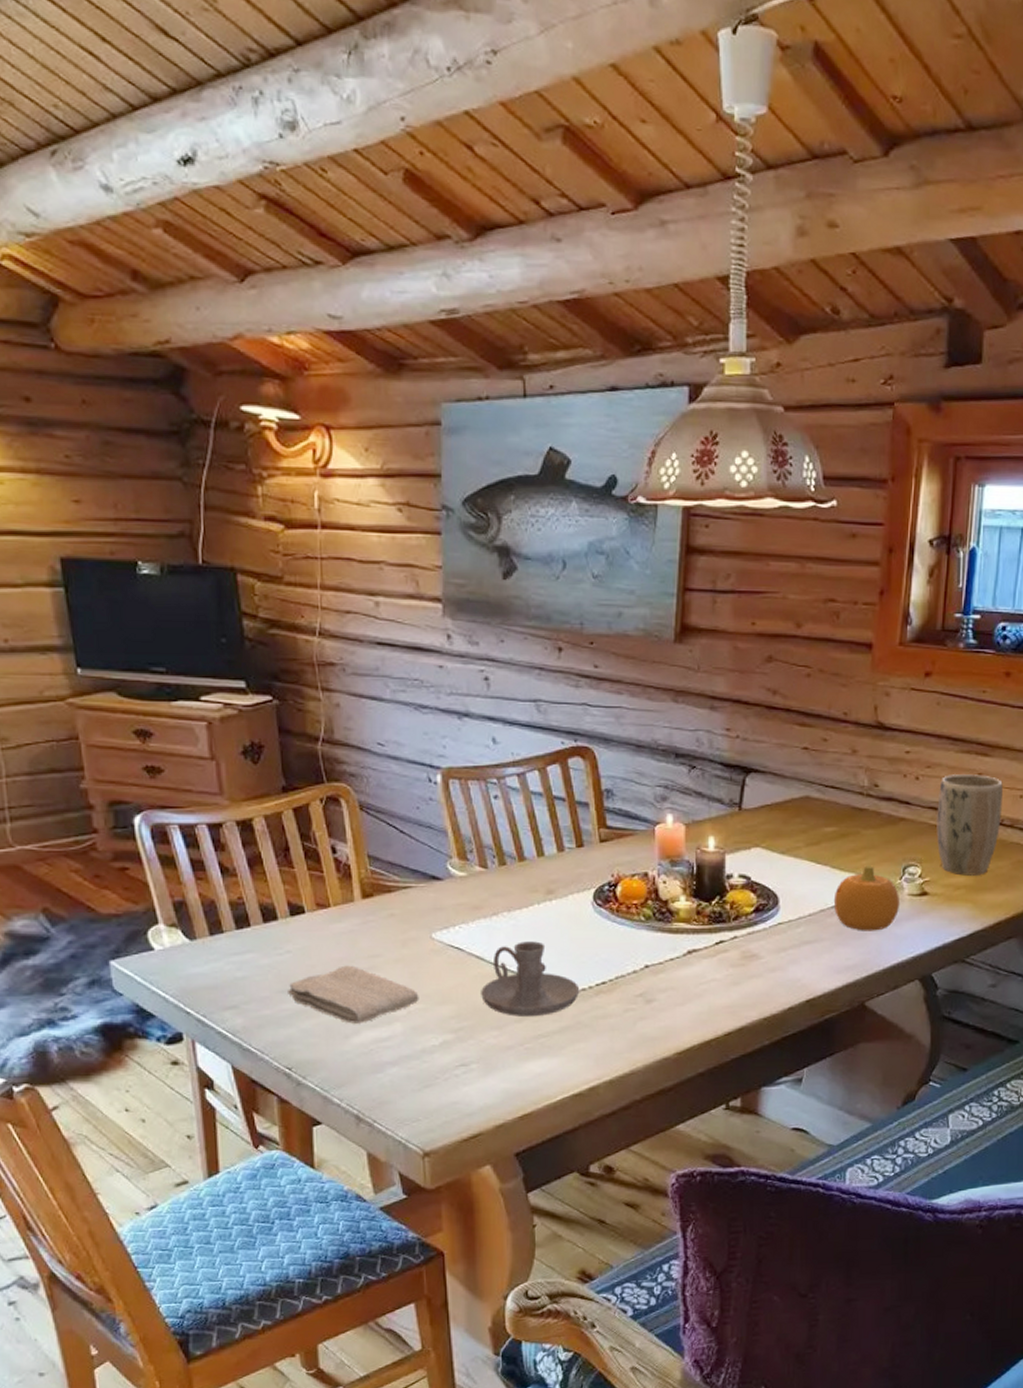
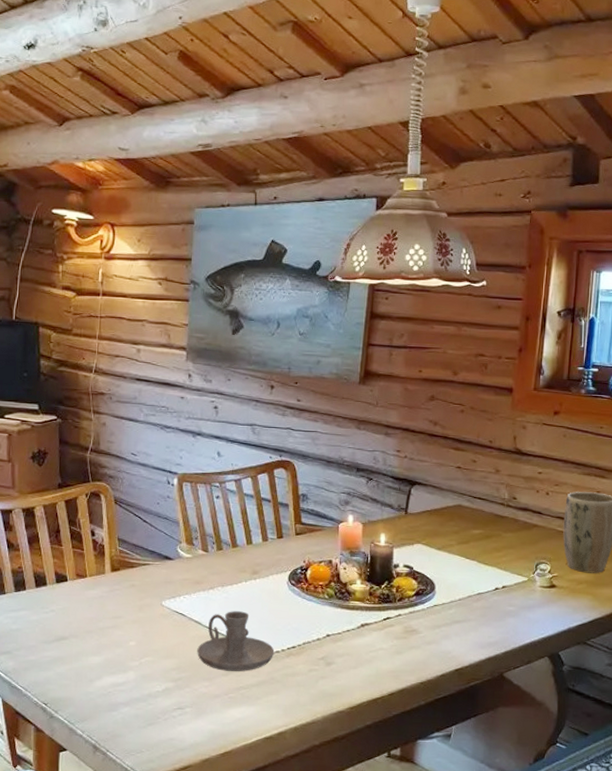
washcloth: present [288,965,419,1024] -> none [49,623,149,670]
fruit: present [833,864,900,931] -> none [479,560,533,615]

